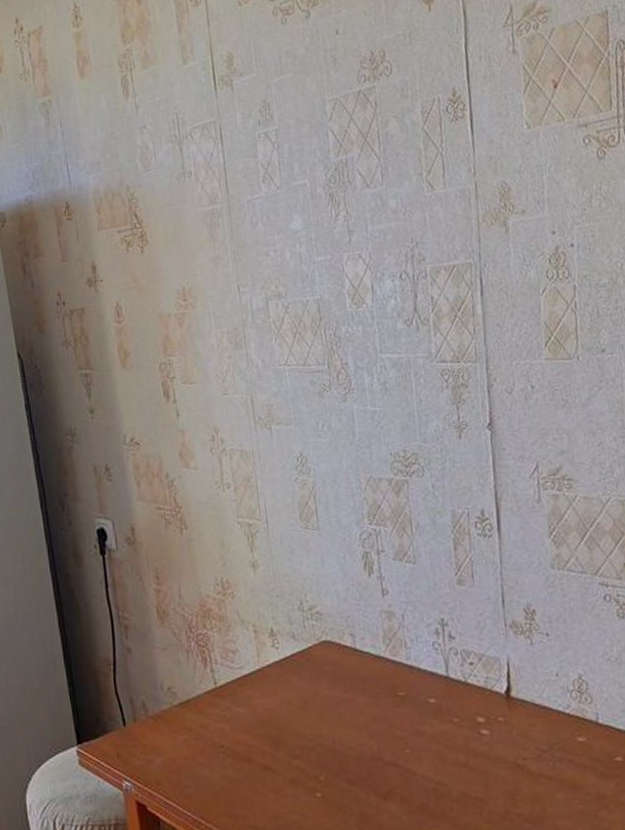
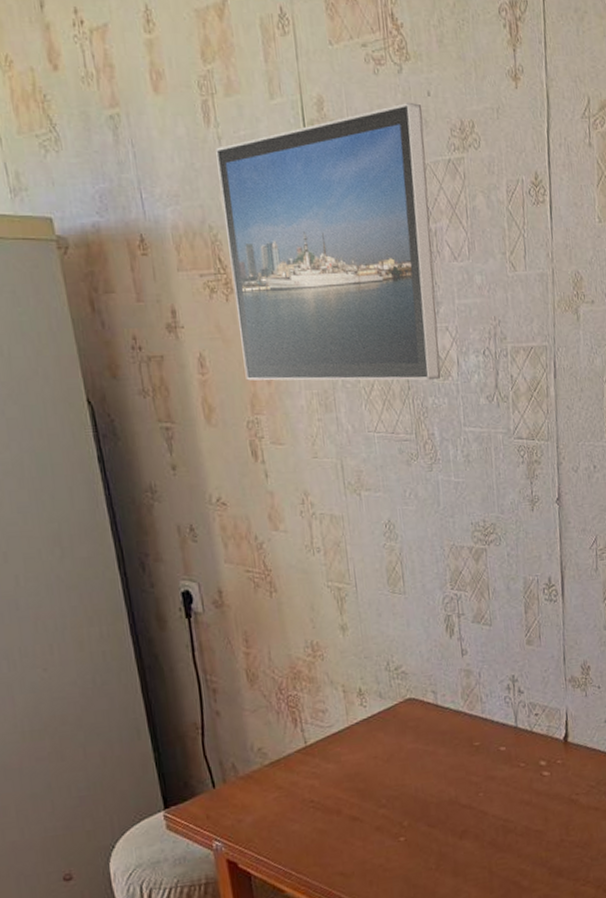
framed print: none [133,43,355,325] -> present [216,102,441,381]

